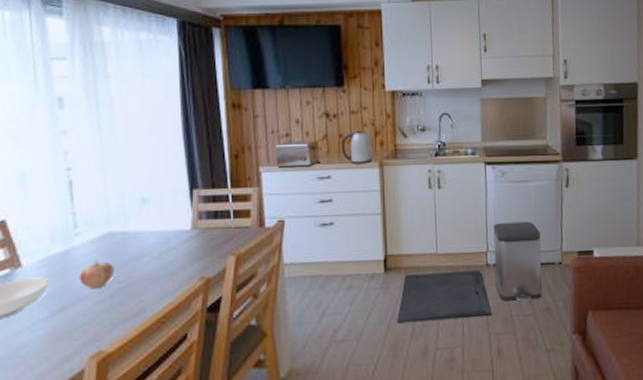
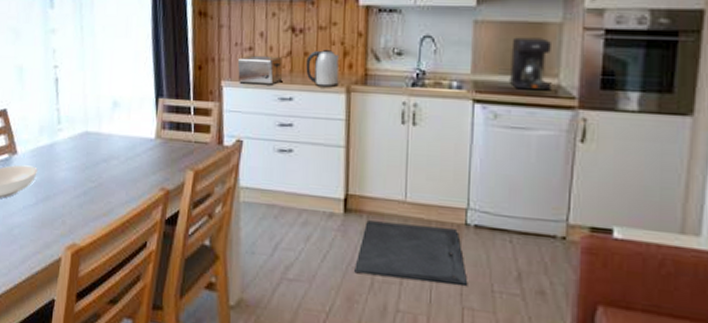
fruit: present [78,260,114,288] -> none [60,157,88,183]
pedal bin: present [493,221,542,302] -> none [475,175,539,278]
coffee maker: none [510,109,542,151] -> present [509,37,552,91]

